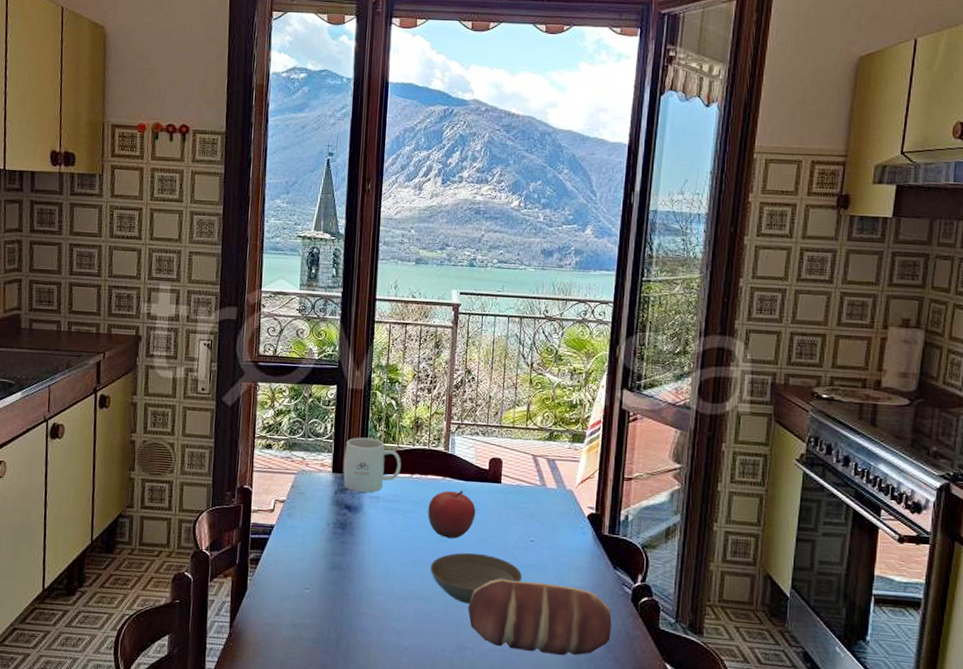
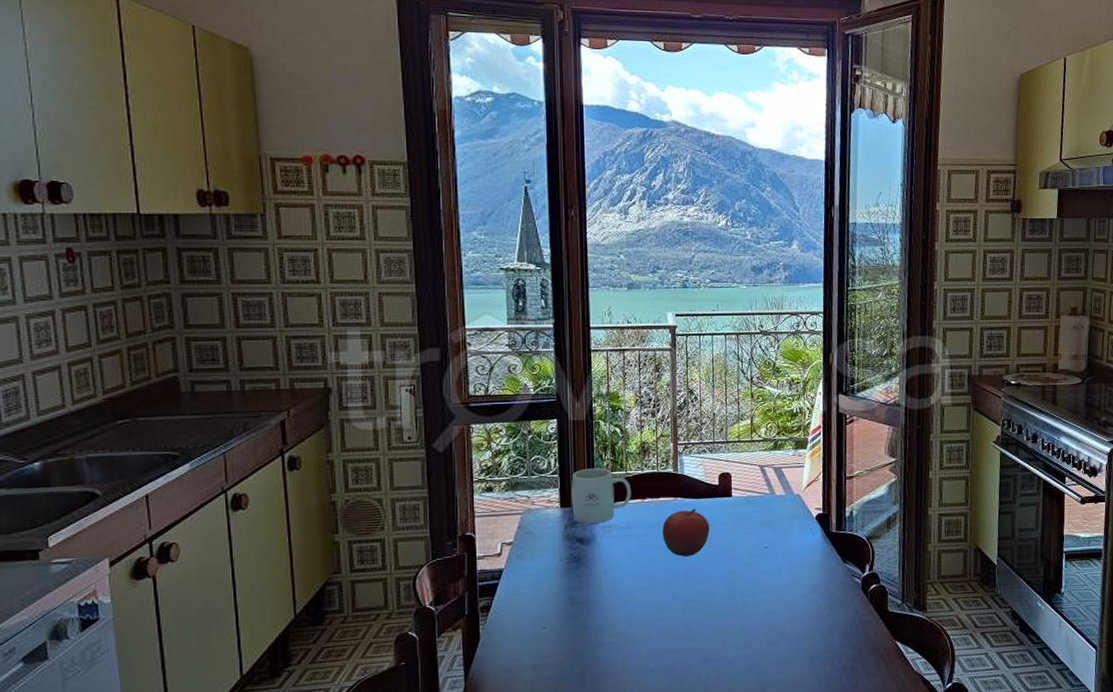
bowl: present [430,552,523,605] -> none [669,567,760,618]
bread loaf: present [467,579,612,656] -> none [710,585,846,653]

